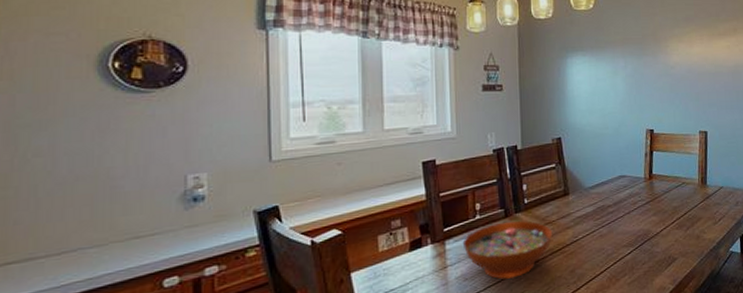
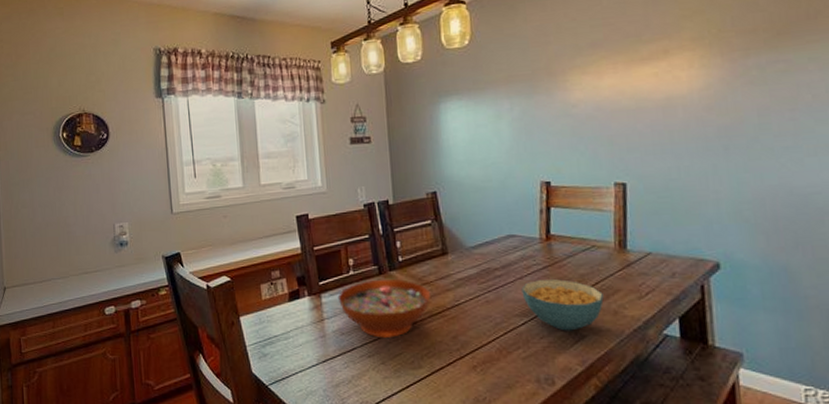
cereal bowl: none [629,212,690,256] -> present [521,279,604,331]

